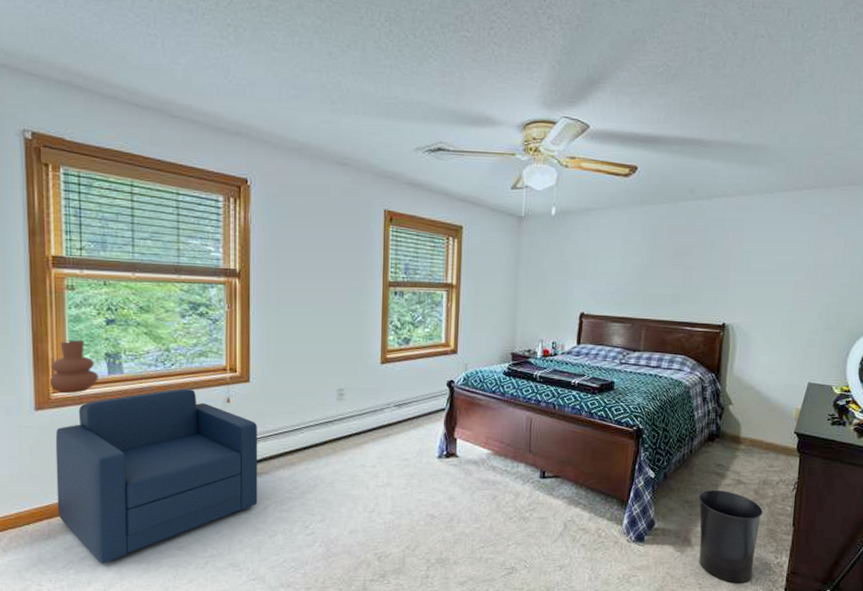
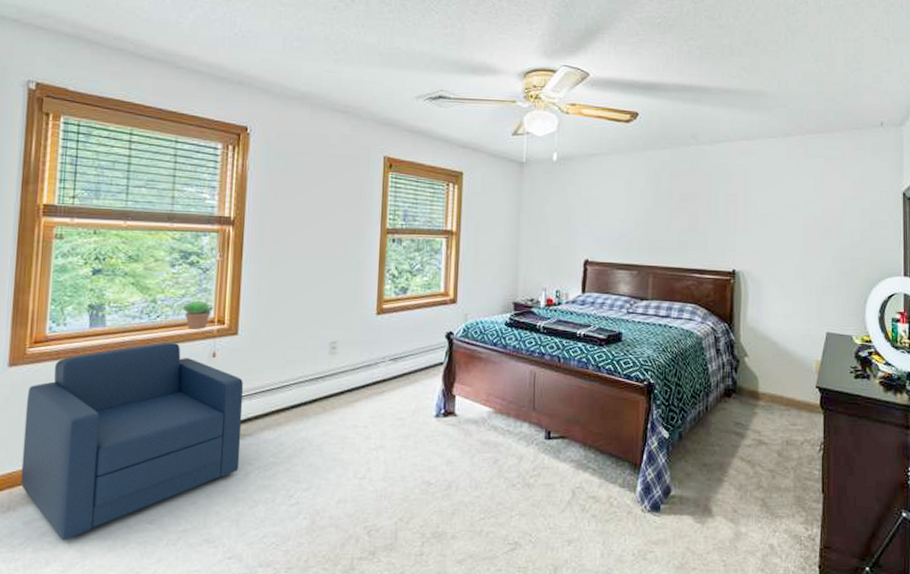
vase: present [48,340,98,394] -> none [25,291,79,349]
succulent plant: none [194,350,225,378] -> present [181,301,214,331]
waste bin: present [698,489,763,583] -> none [717,451,788,560]

